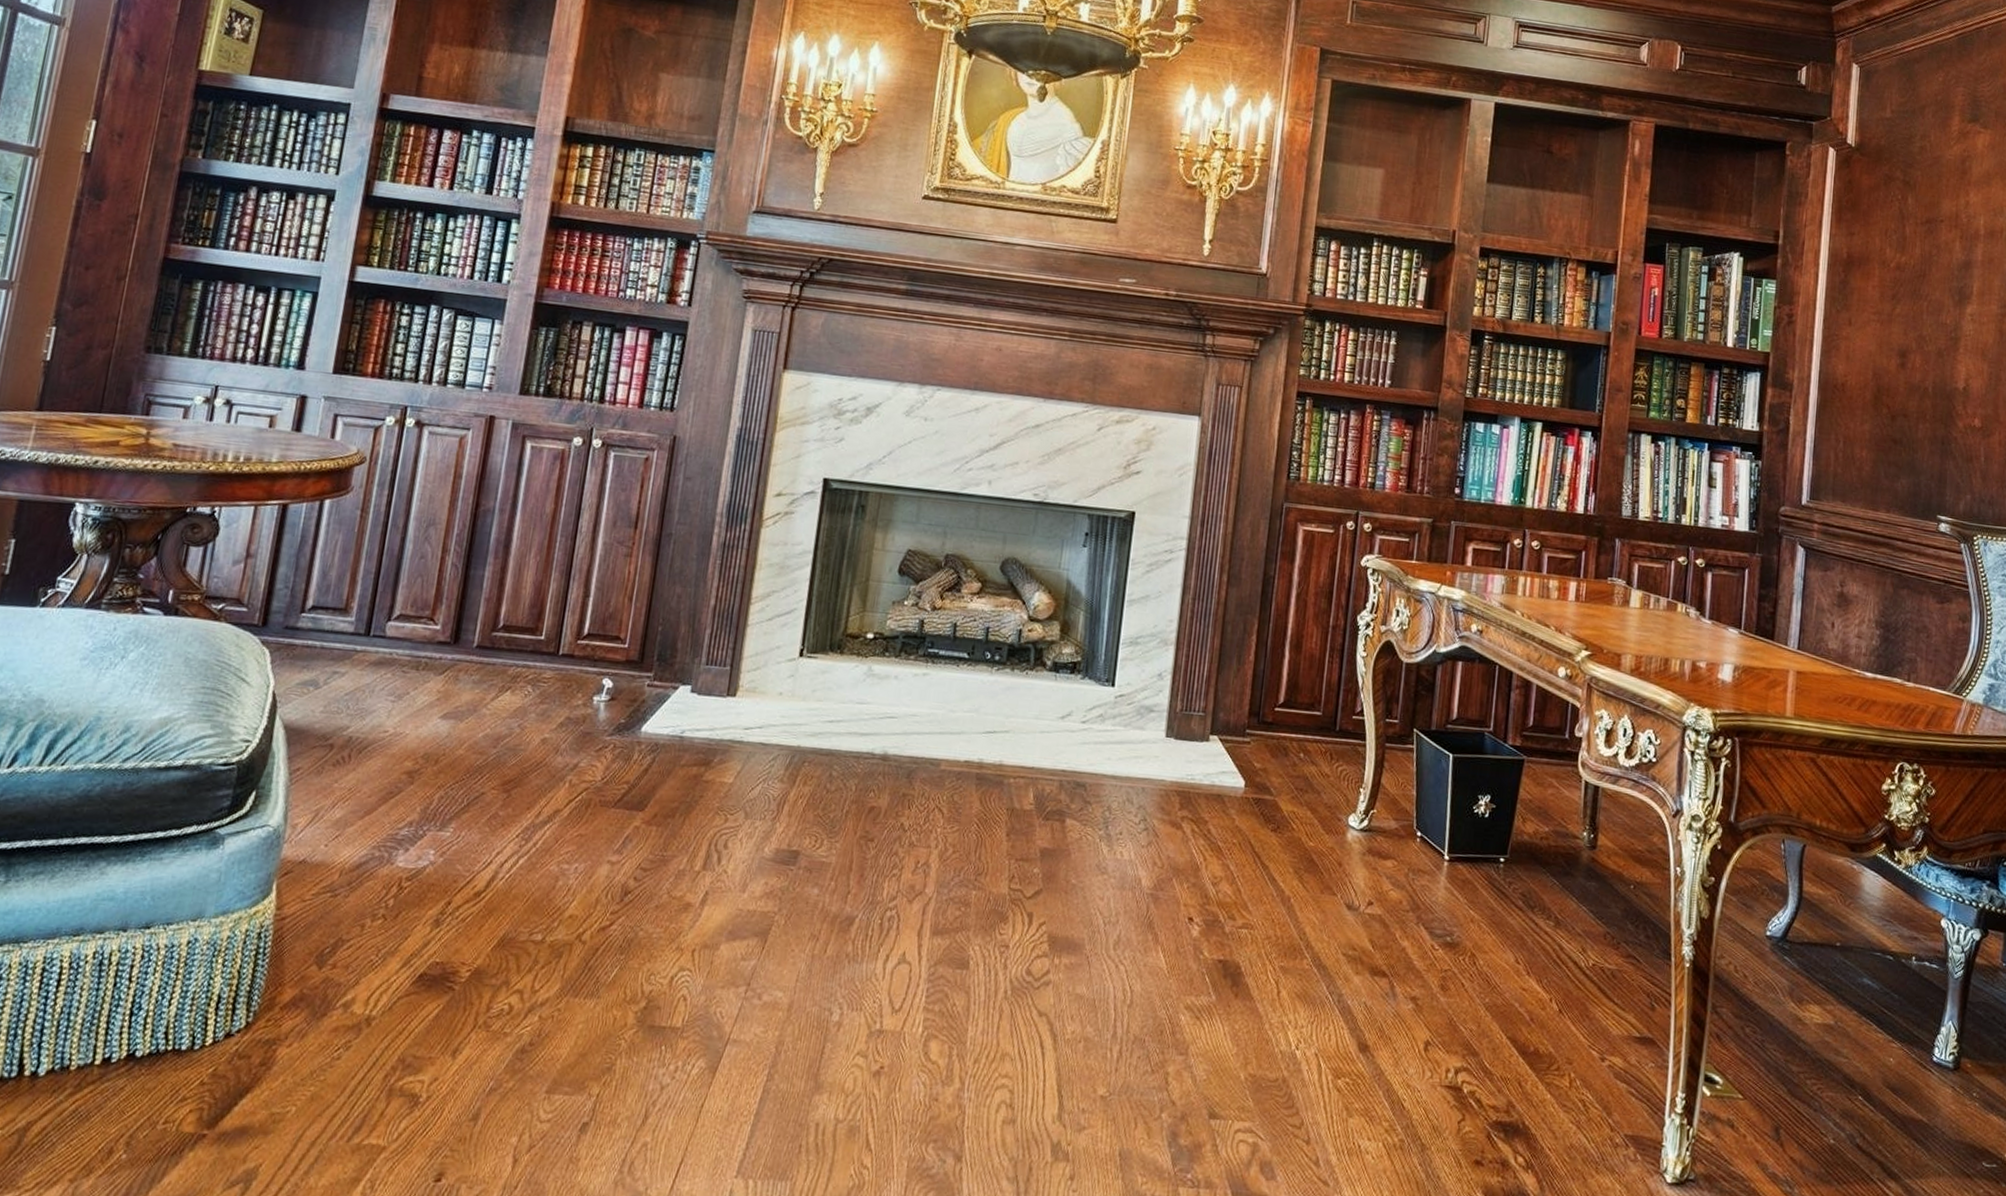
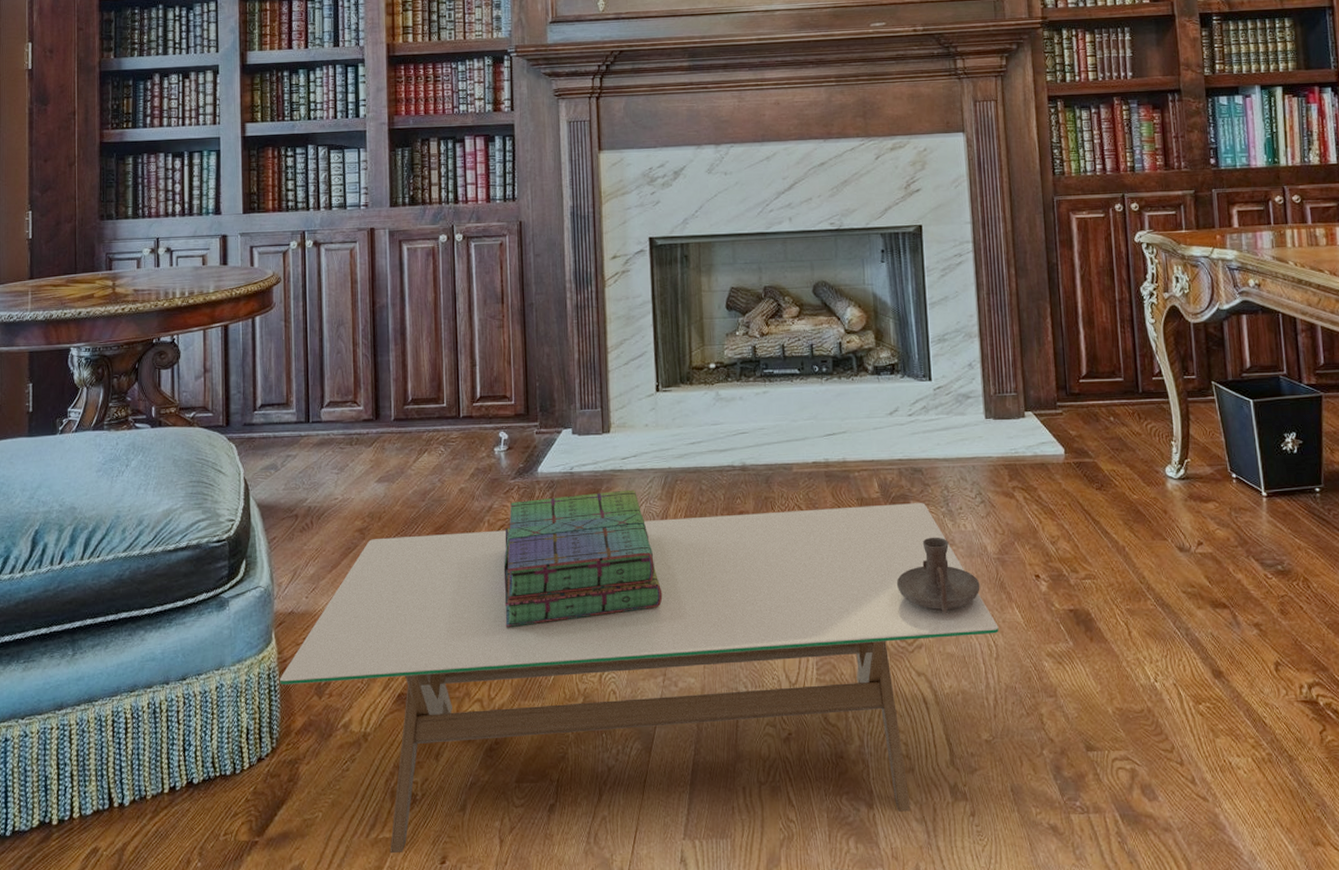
coffee table: none [272,785,1138,1168] -> present [280,503,999,854]
stack of books: none [568,762,764,910] -> present [503,489,663,628]
candle holder: none [1033,861,1127,949] -> present [896,537,980,613]

